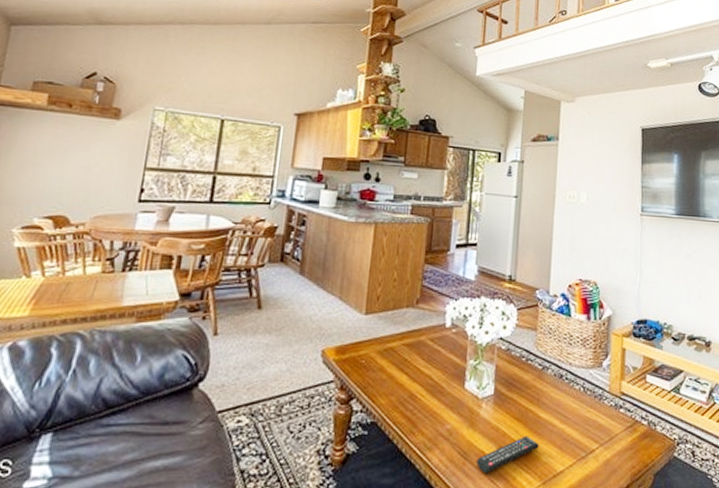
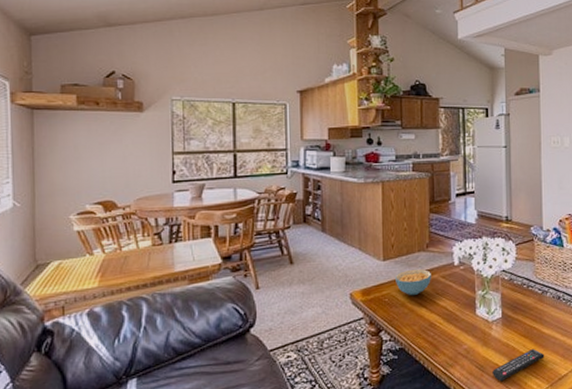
cereal bowl: none [376,327,418,358] -> present [395,269,431,295]

